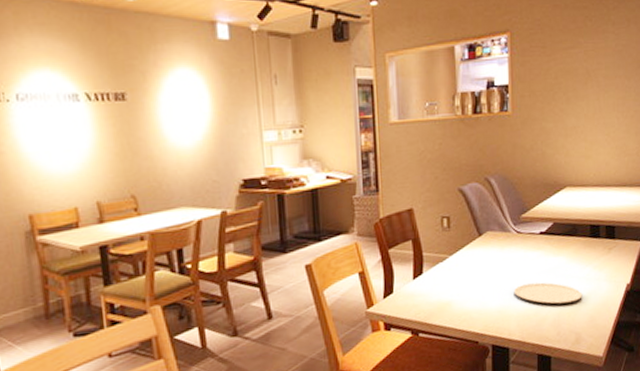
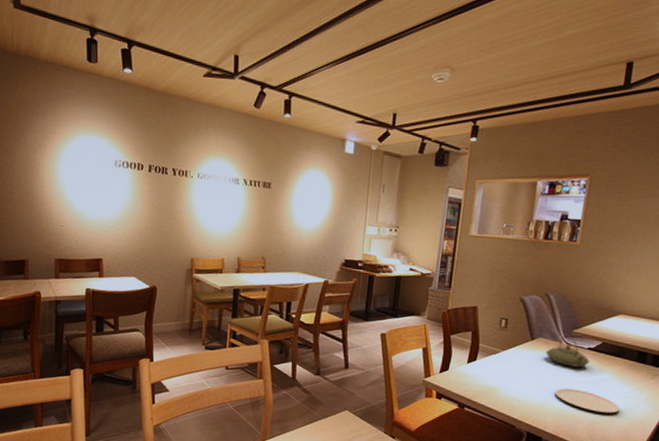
teapot: none [496,221,543,259] -> present [545,334,589,368]

